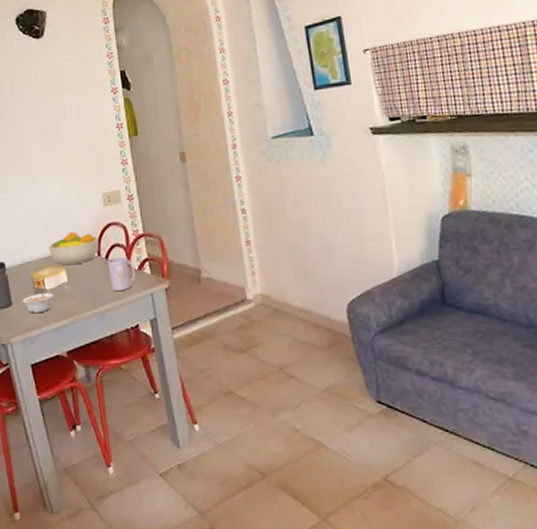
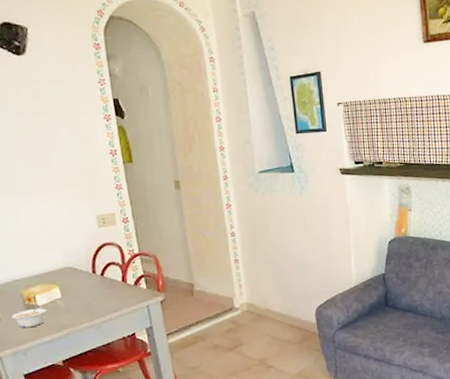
fruit bowl: present [49,232,99,266] -> none [40,251,94,283]
mug: present [107,257,136,292] -> none [103,274,132,305]

